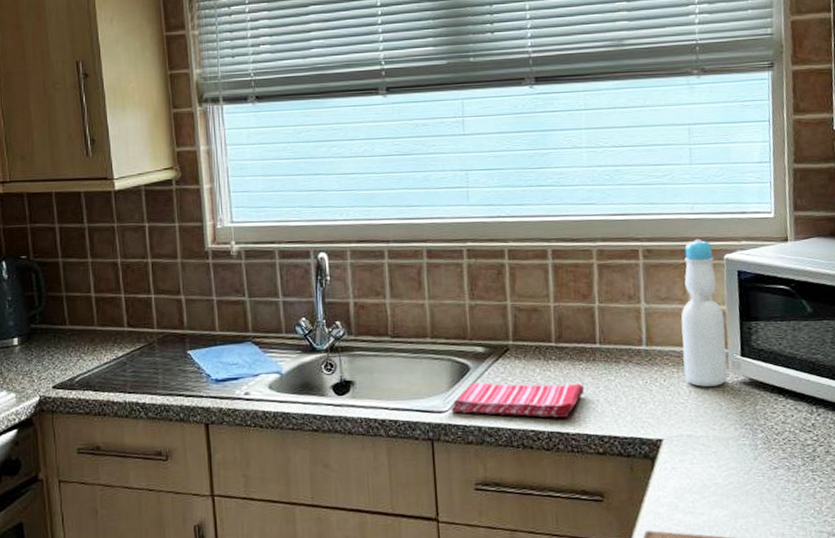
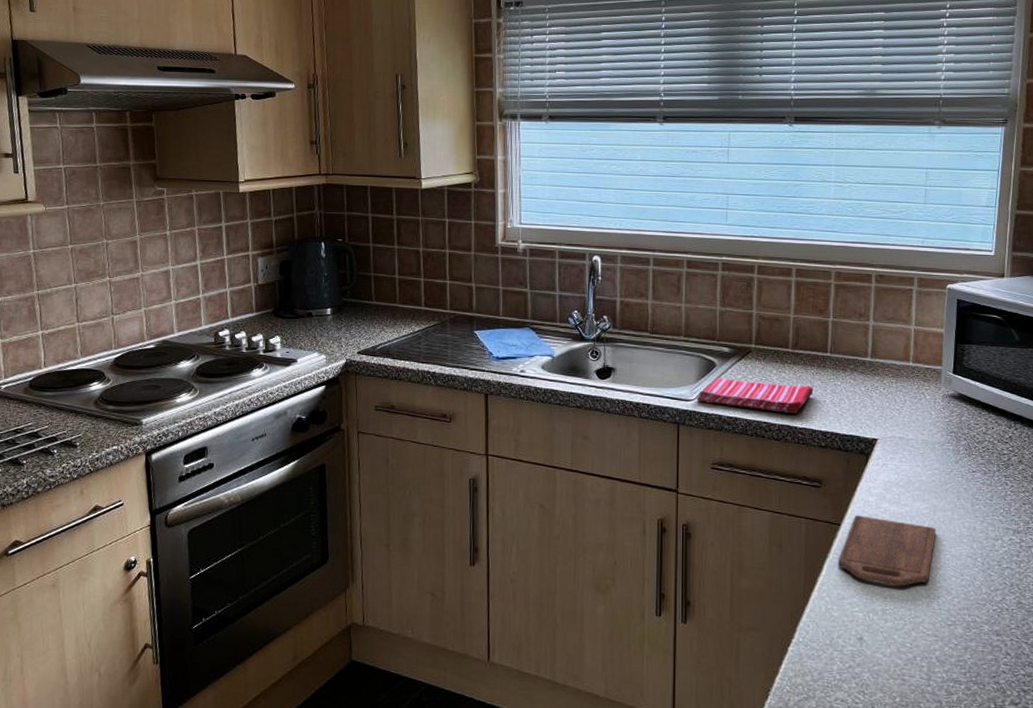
bottle: present [681,239,728,387] -> none [902,269,942,397]

